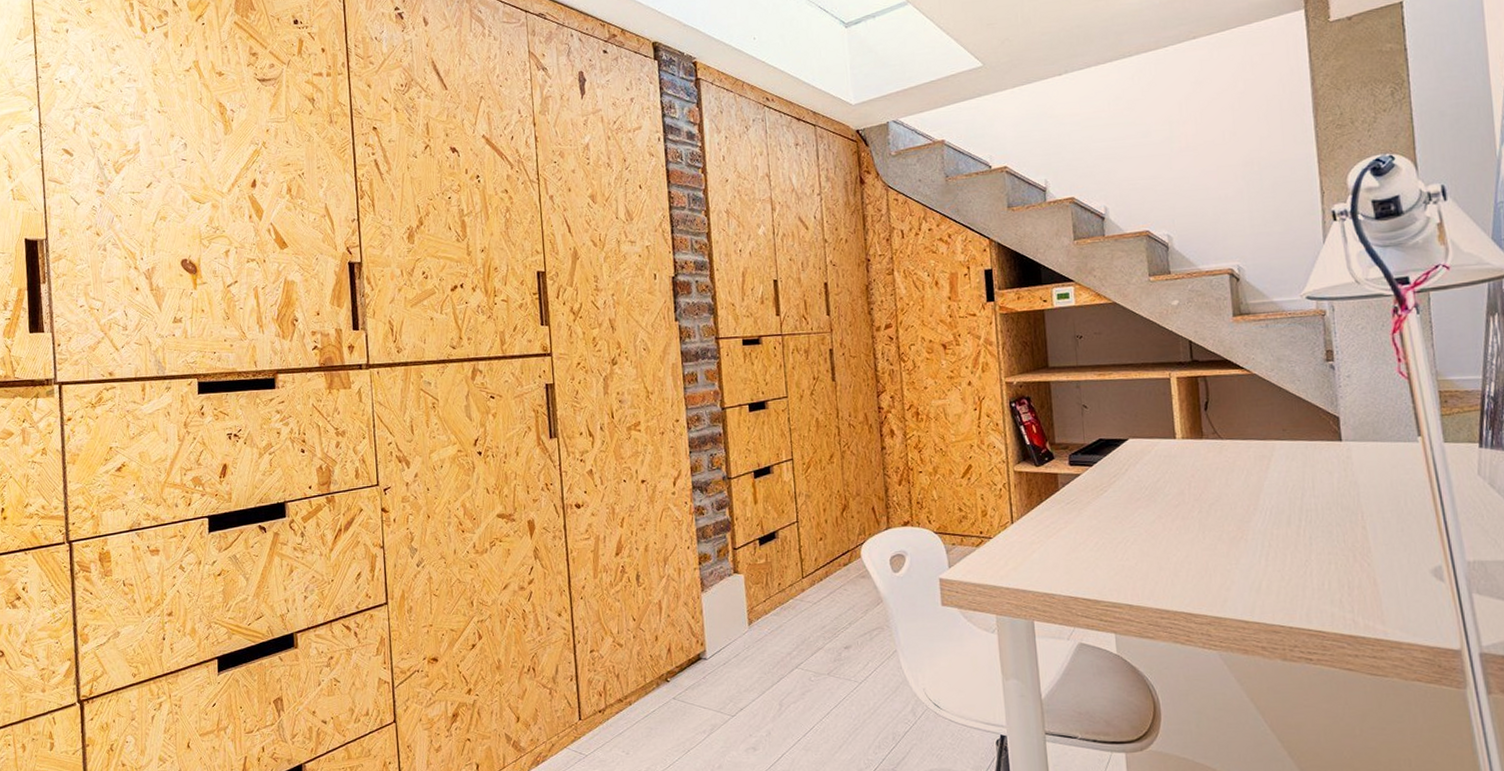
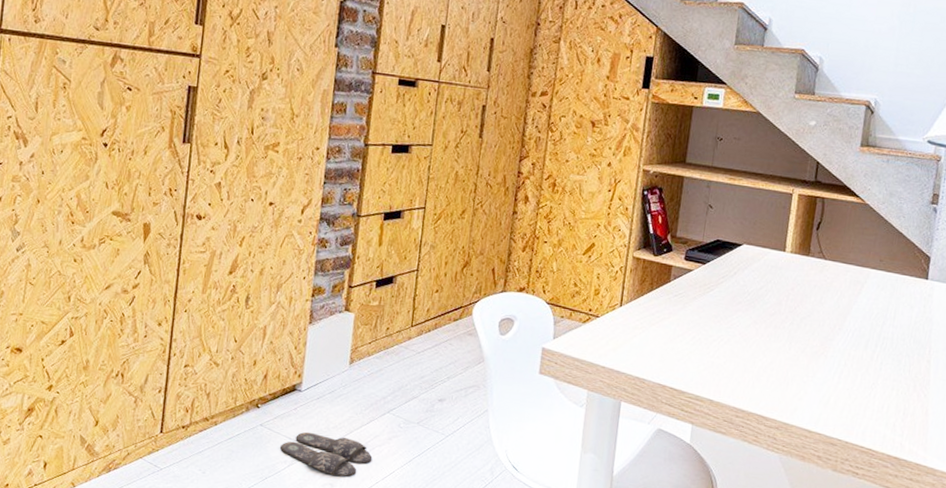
slippers: none [697,698,790,740] -> present [280,431,373,477]

